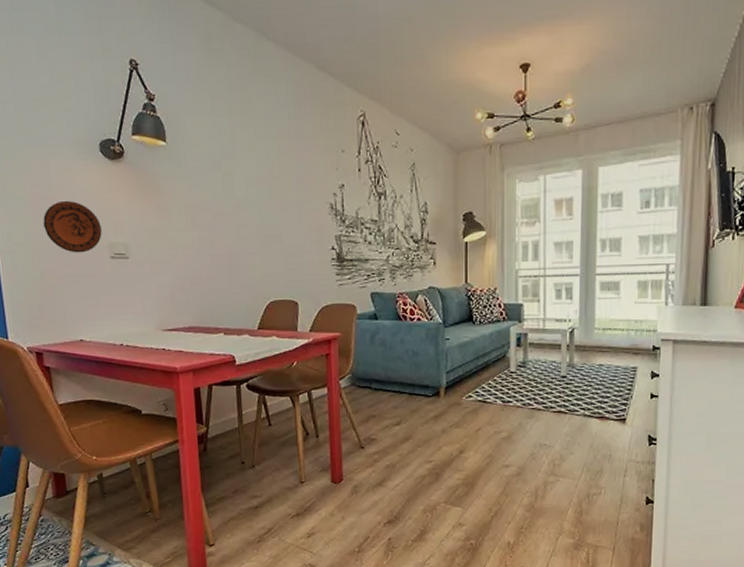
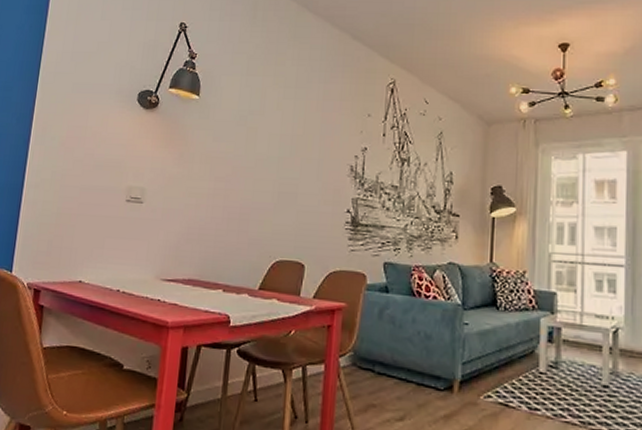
decorative plate: present [43,200,102,253] -> none [71,143,124,194]

